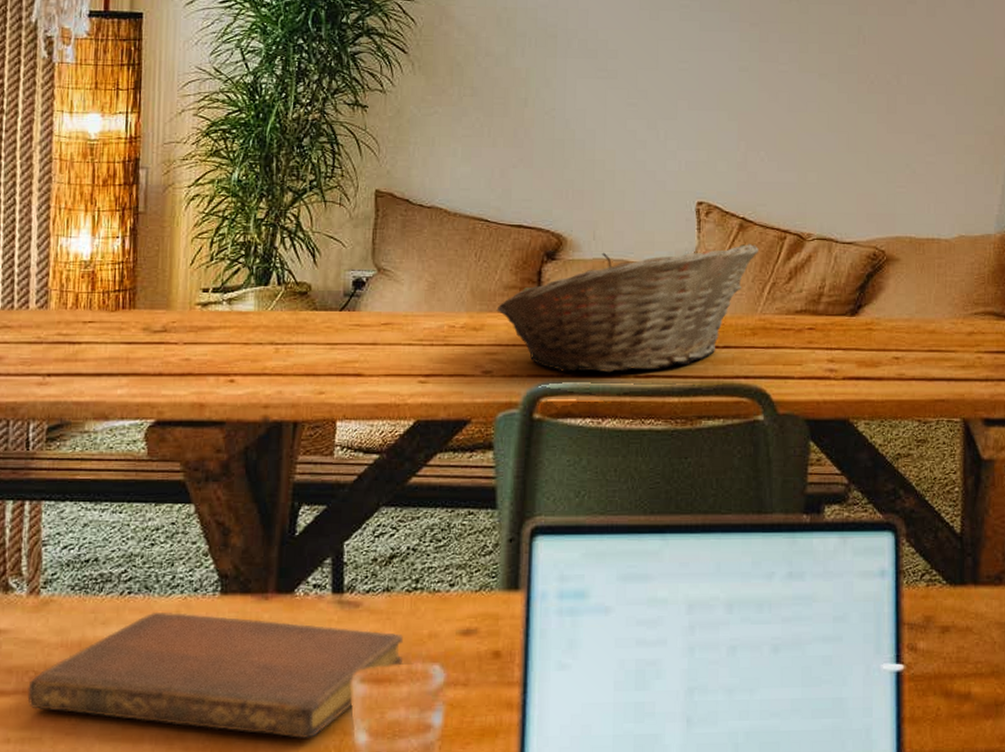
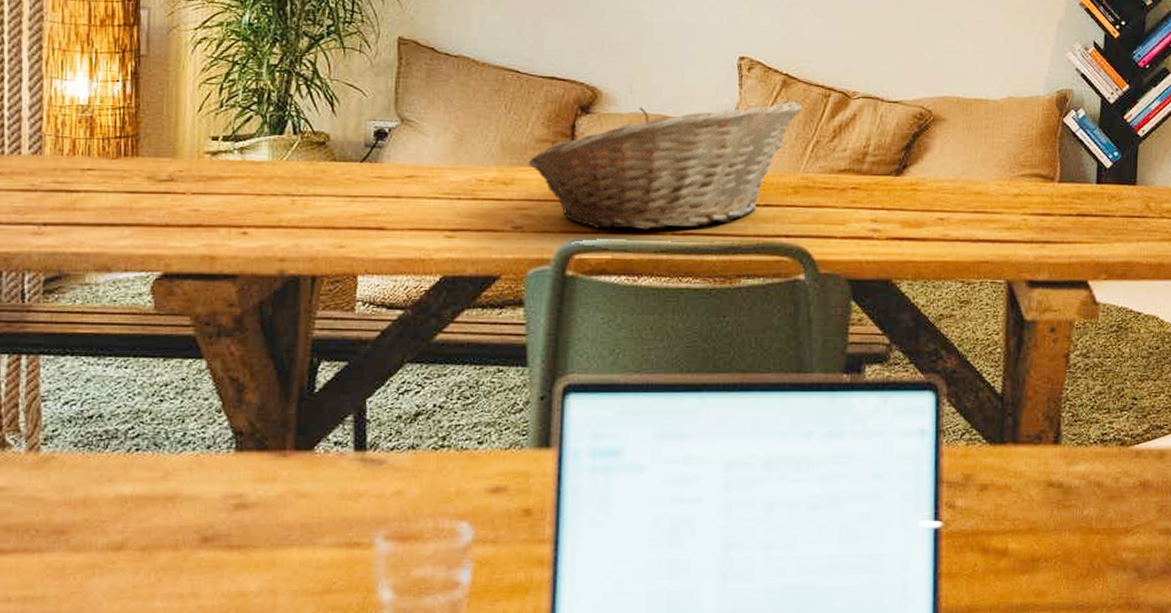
notebook: present [27,612,403,738] -> none [28,469,429,596]

